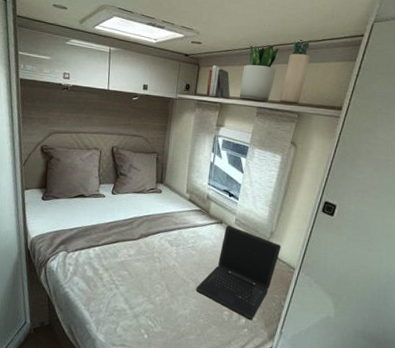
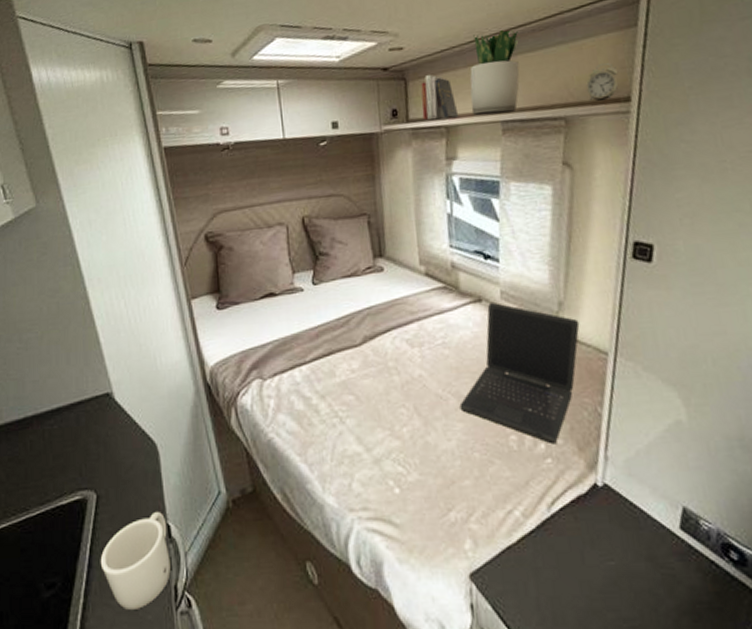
vase: present [279,39,311,105] -> none [532,11,568,109]
alarm clock: none [315,81,338,107] -> present [585,63,619,102]

